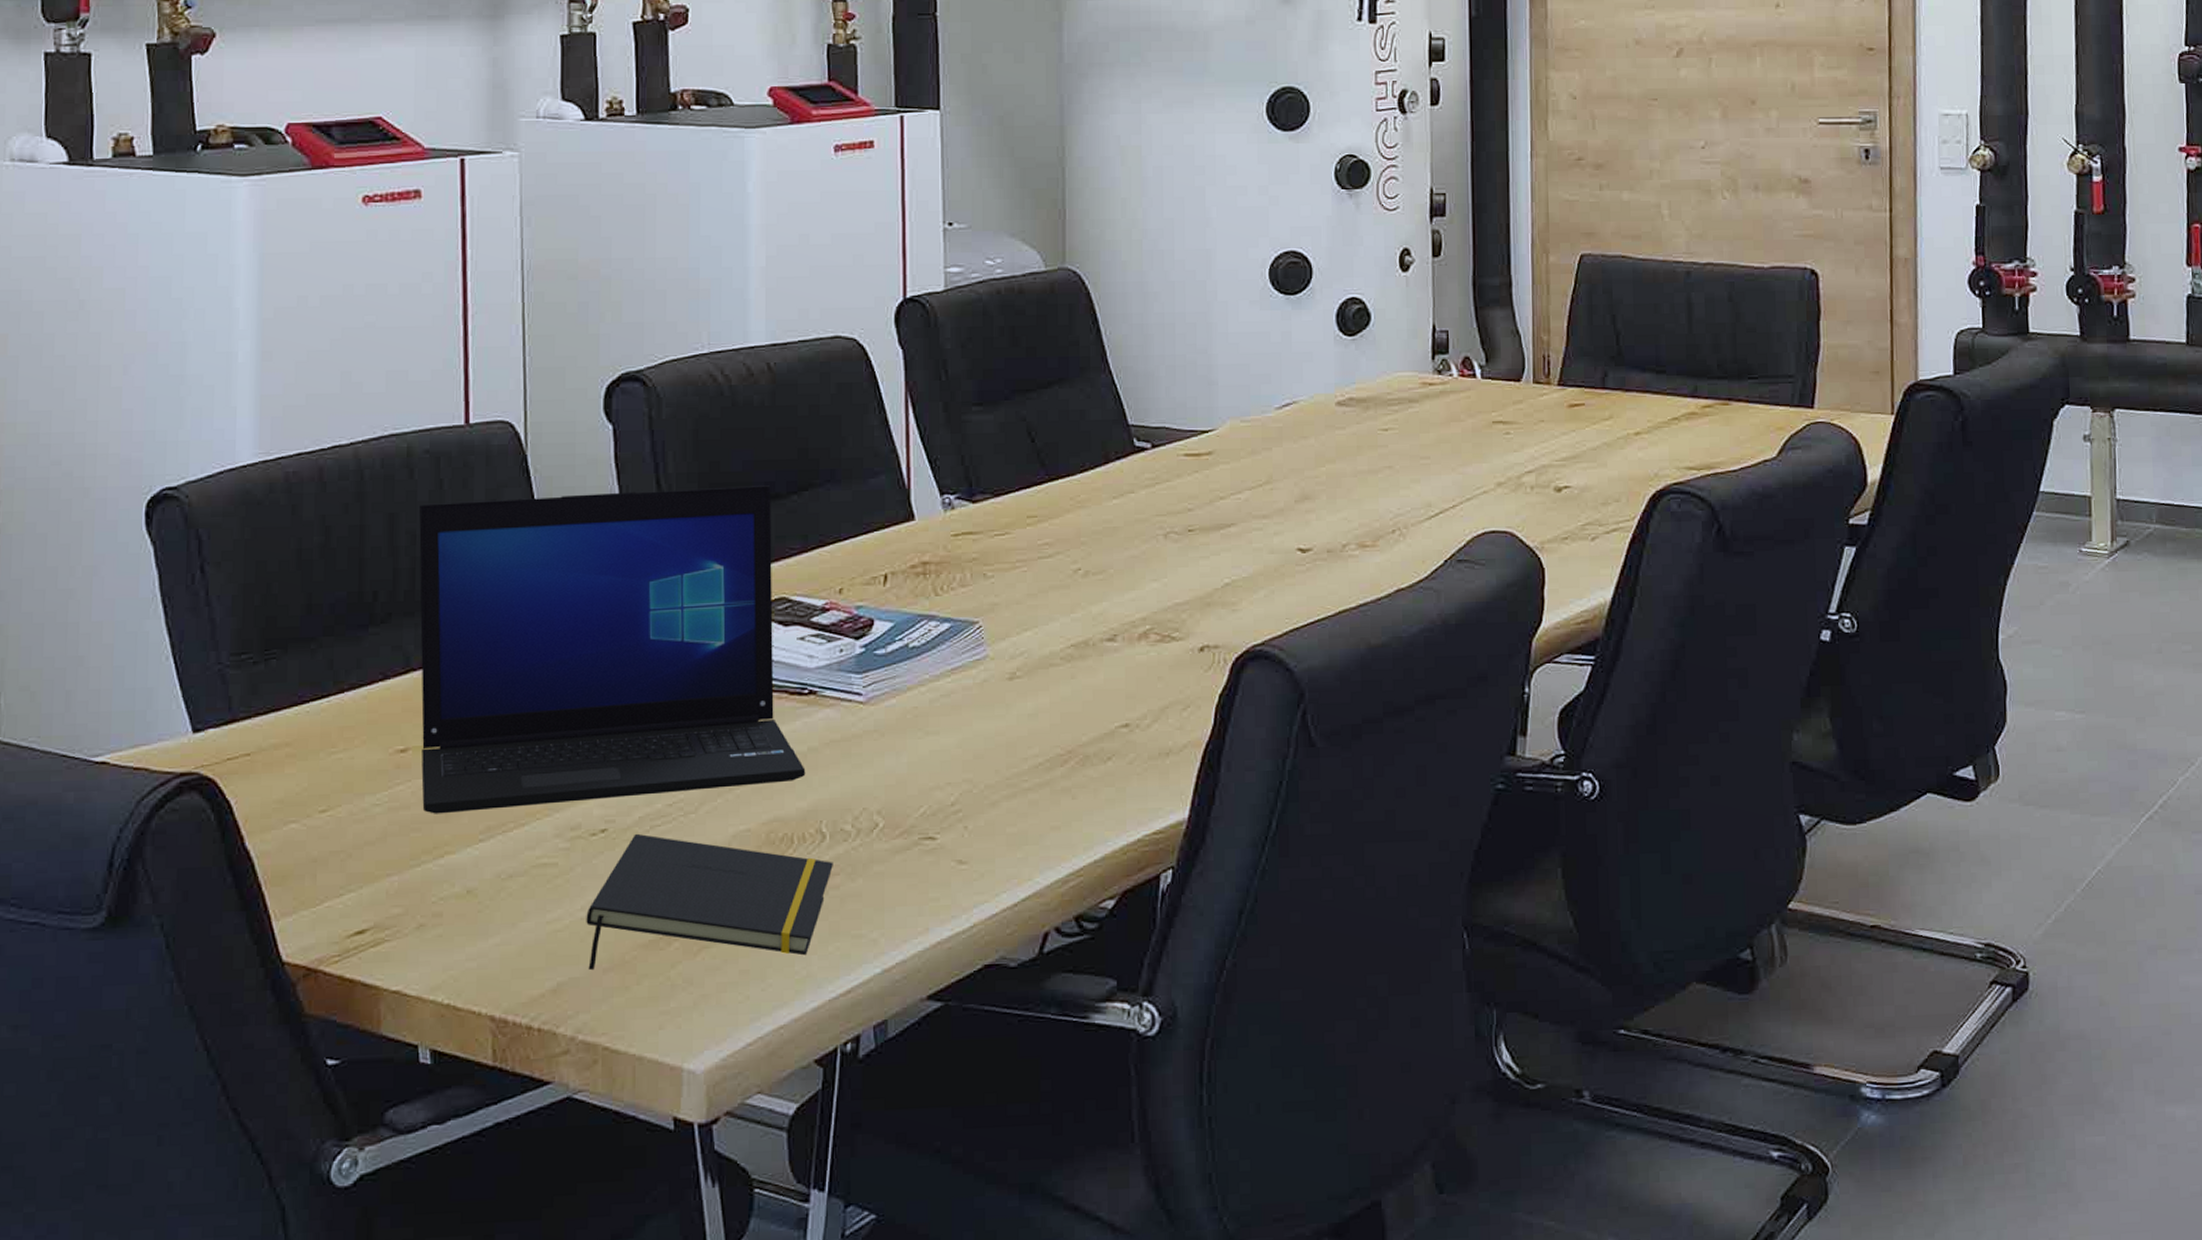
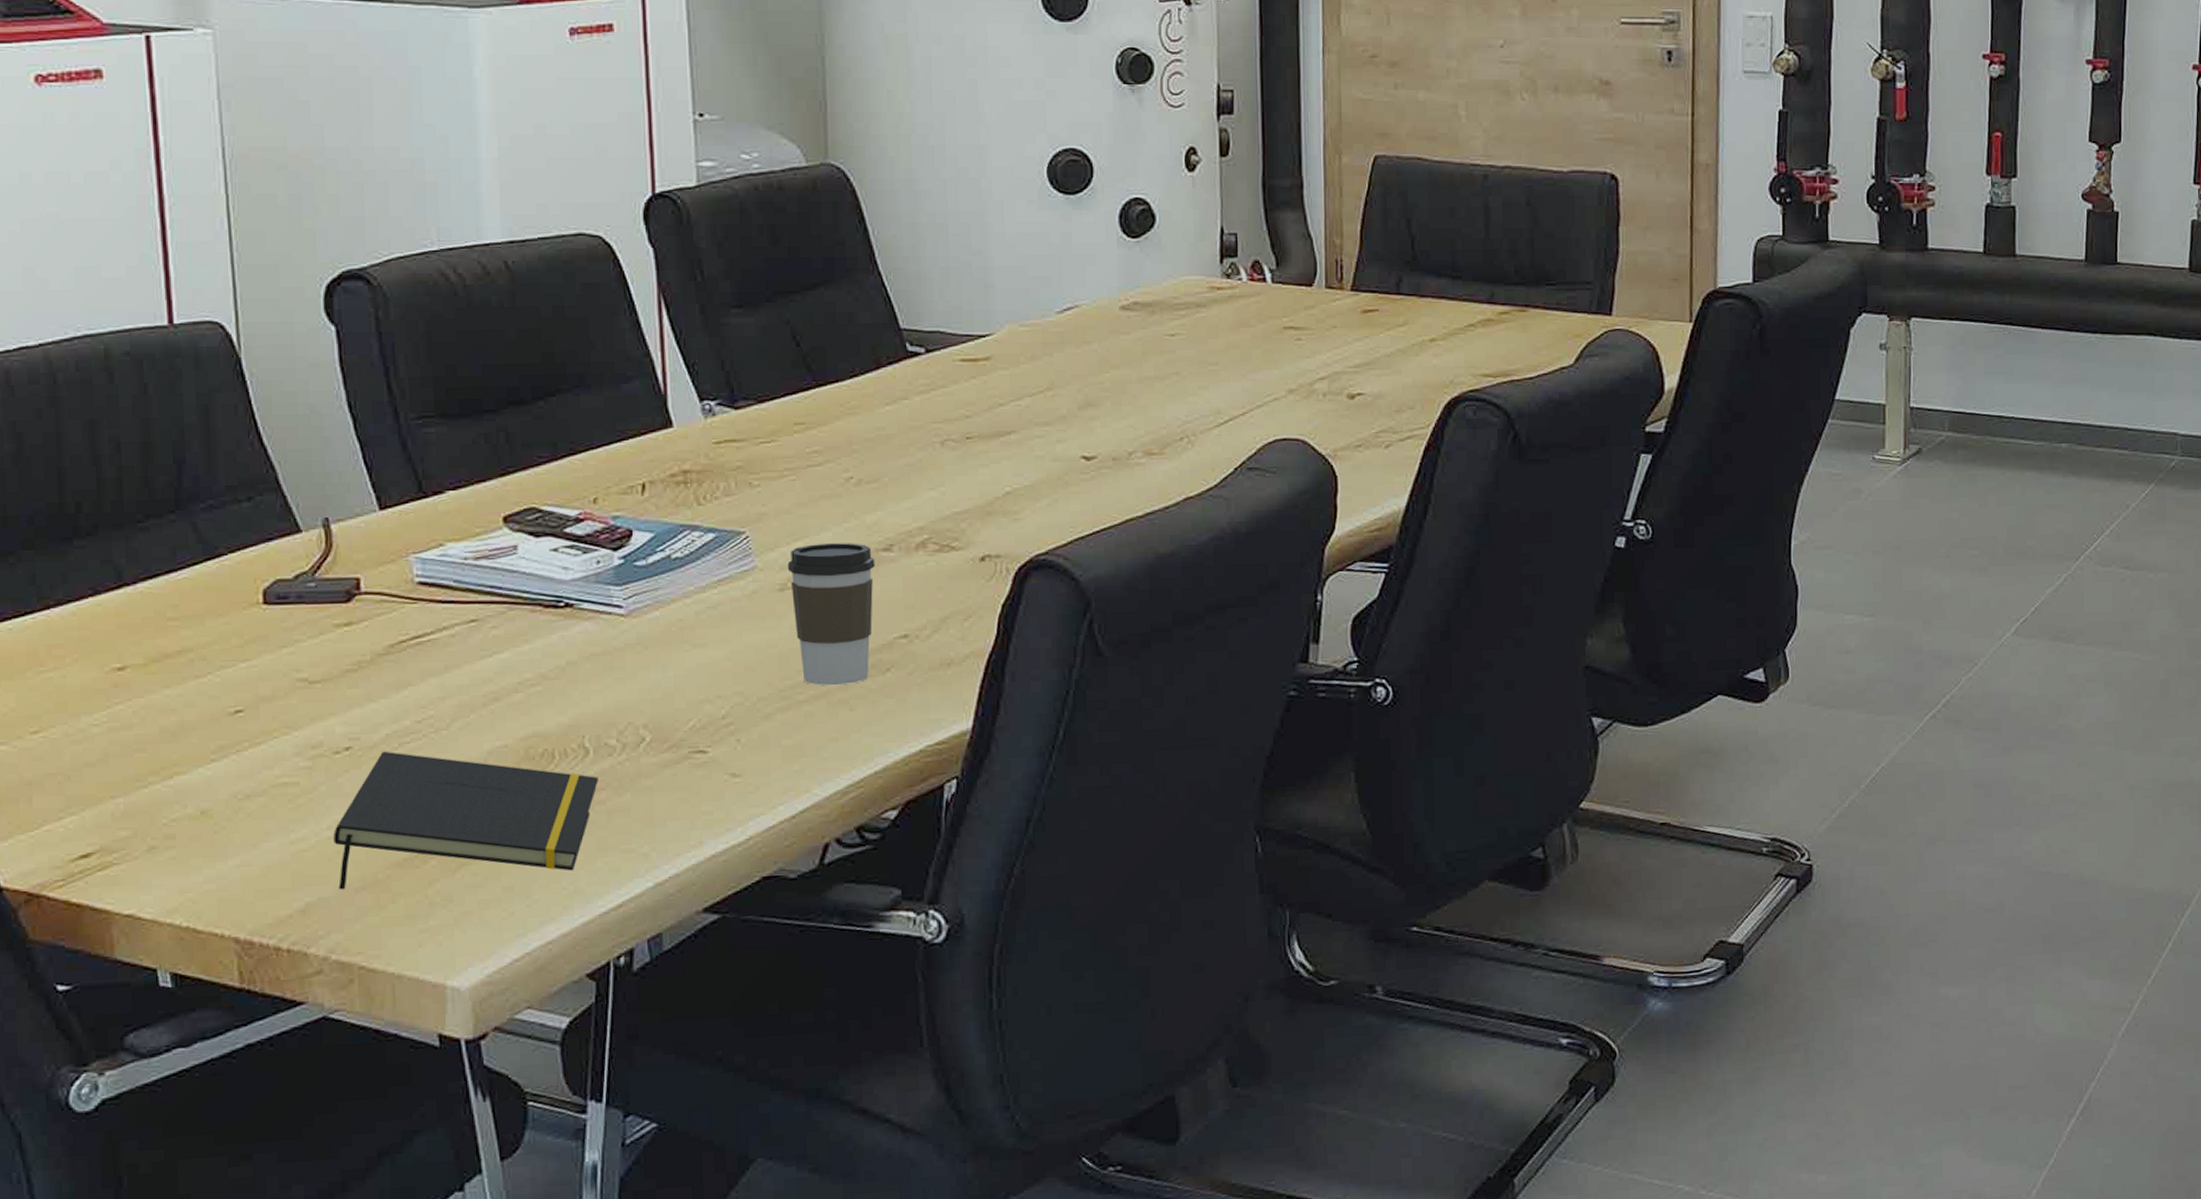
laptop: present [419,485,806,814] -> none [123,391,565,734]
coffee cup: none [1016,633,1099,774] -> present [787,543,875,686]

